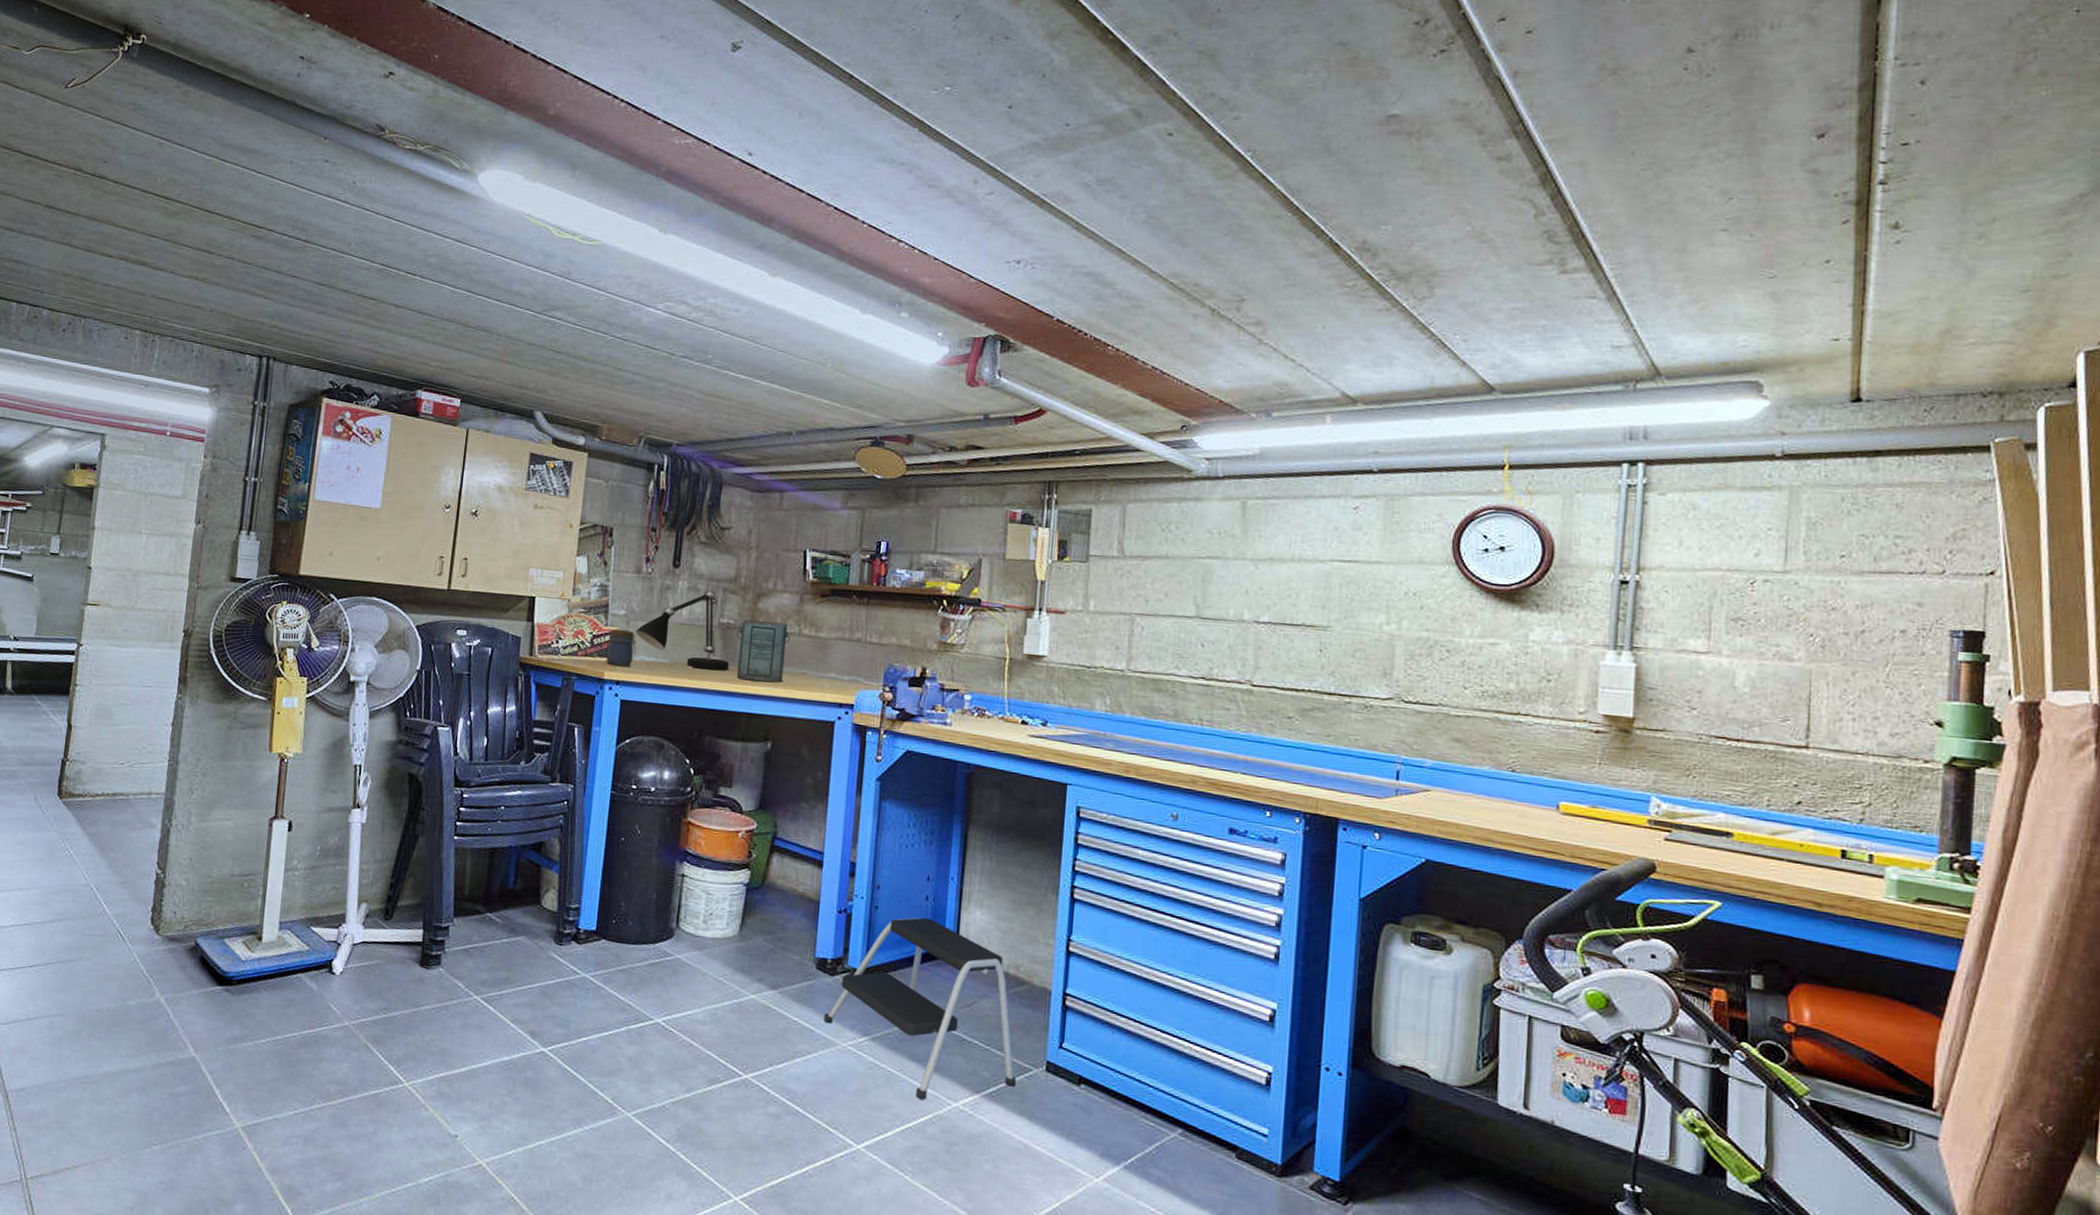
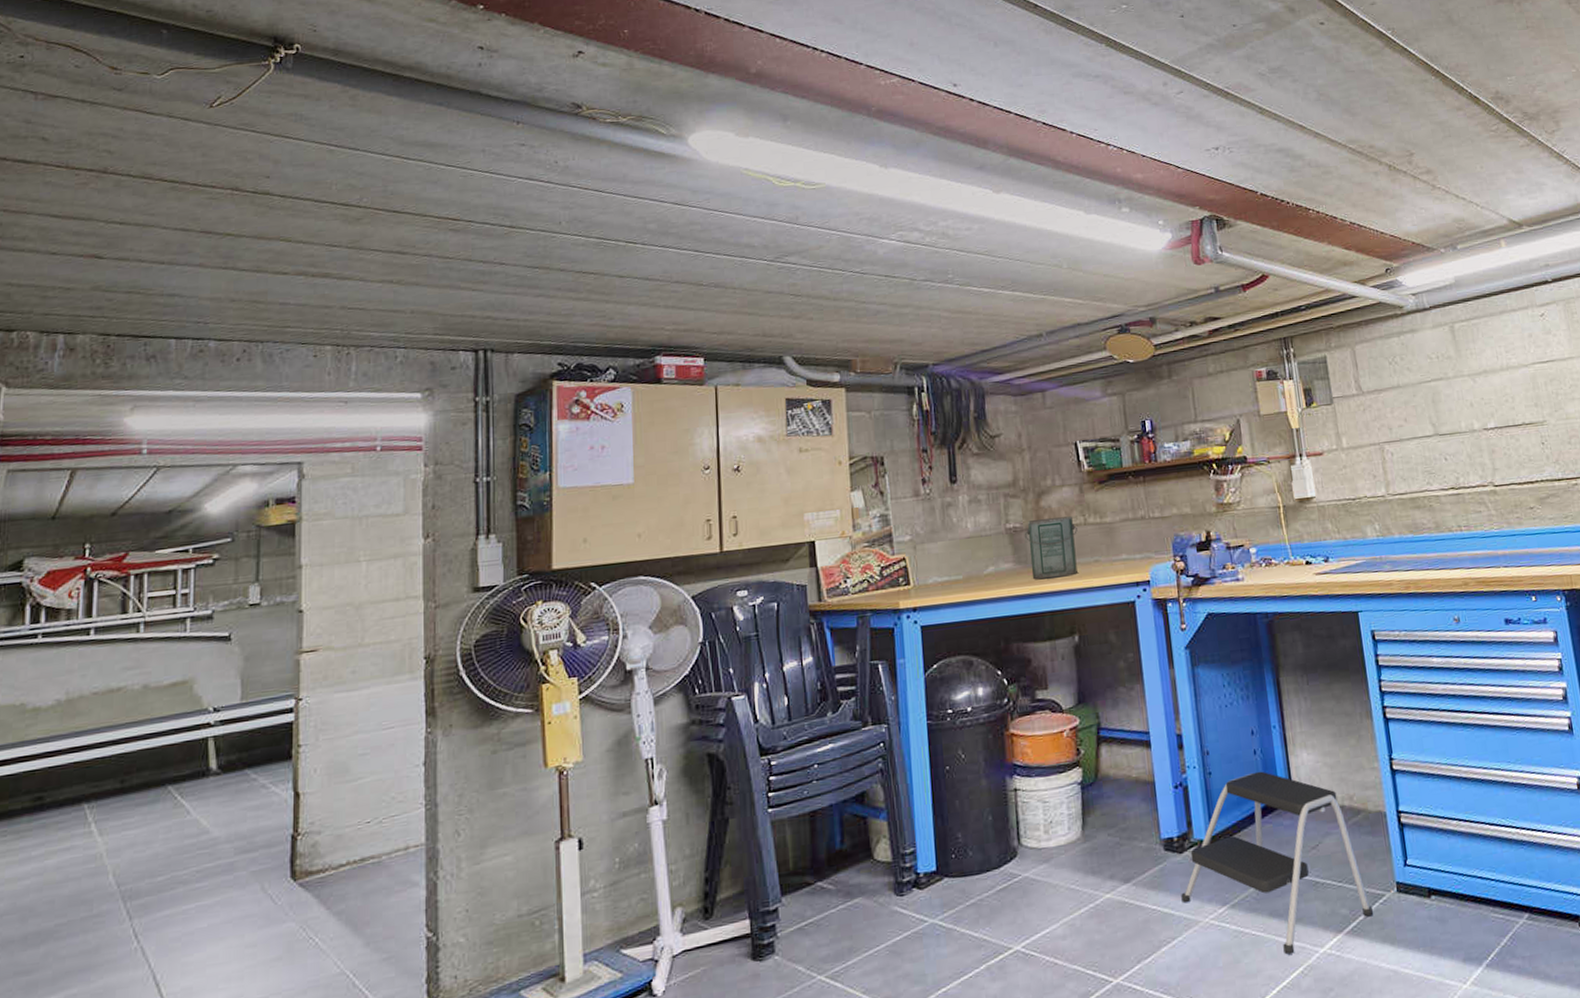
jar: present [606,628,637,667] -> none [898,554,928,594]
desk lamp: present [635,590,729,671] -> none [923,499,1023,579]

